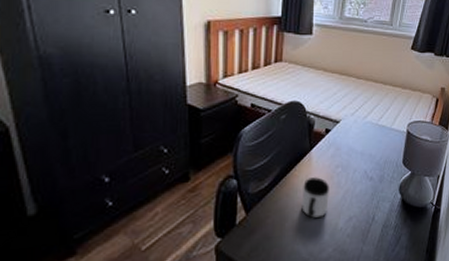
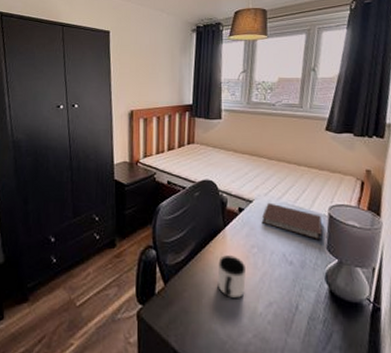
notebook: none [347,122,400,156] -> present [261,202,322,241]

